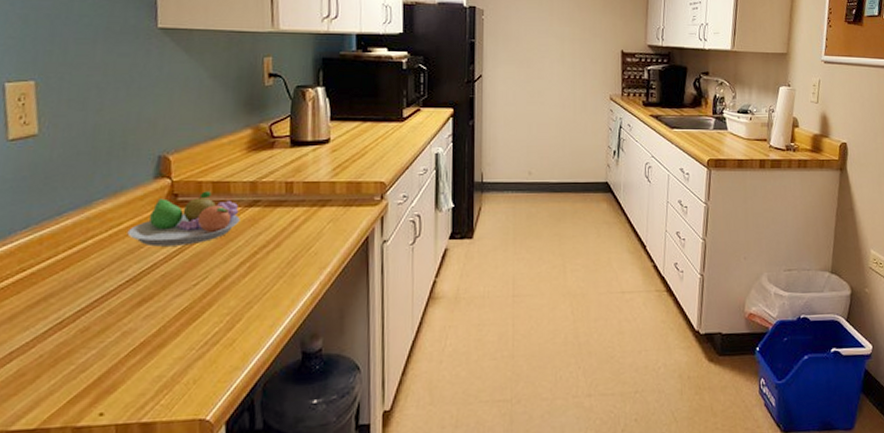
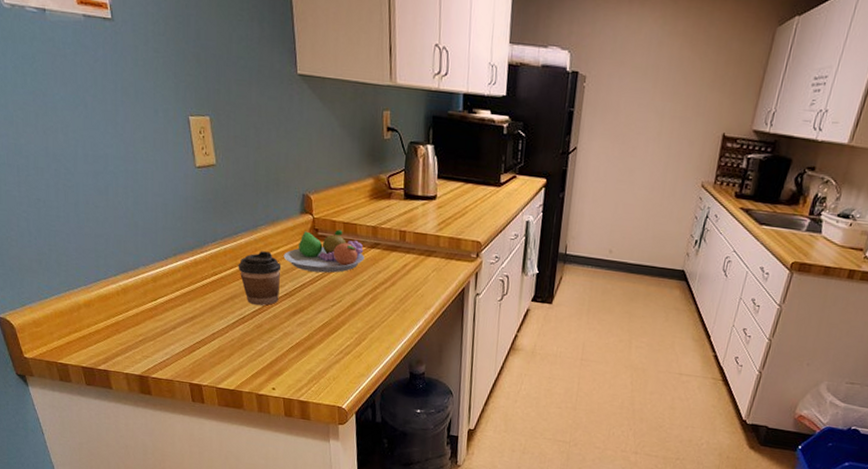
coffee cup: none [58,230,124,303] -> present [238,251,282,306]

